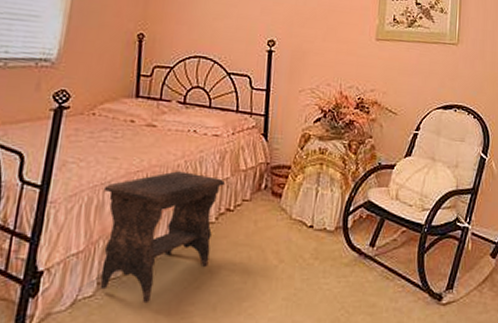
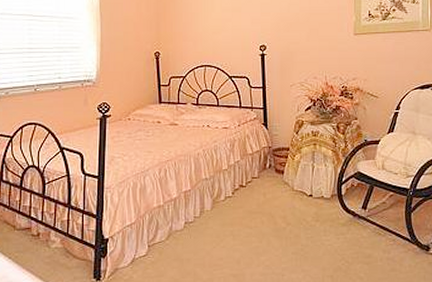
footstool: present [99,171,224,304] -> none [144,158,236,260]

